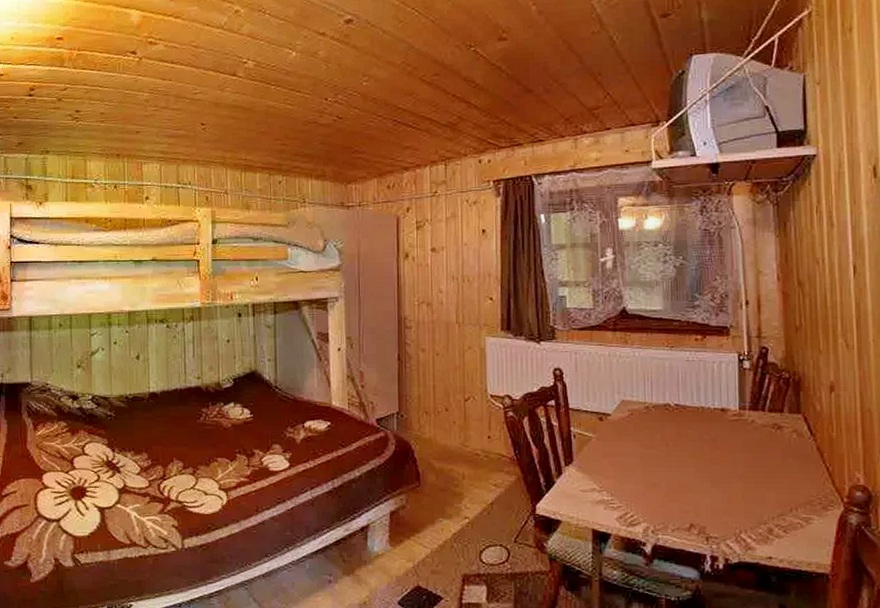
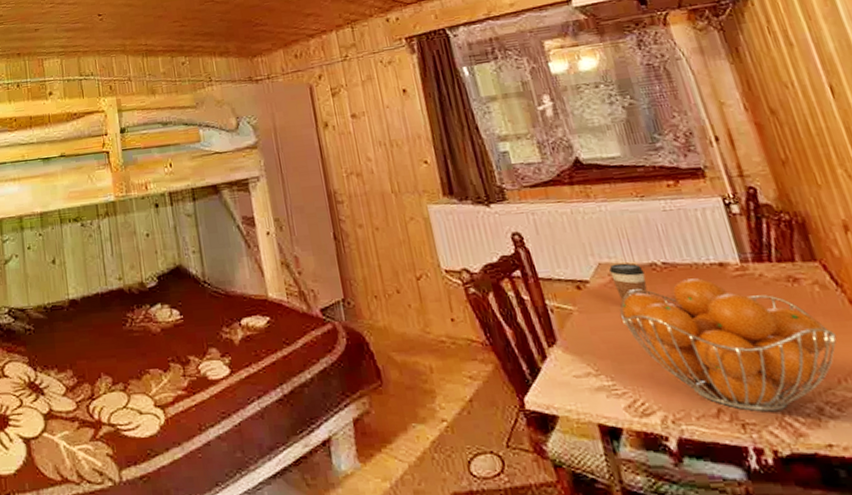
coffee cup: none [630,402,659,433] -> present [609,263,648,301]
fruit basket: none [630,419,799,529] -> present [619,278,837,412]

